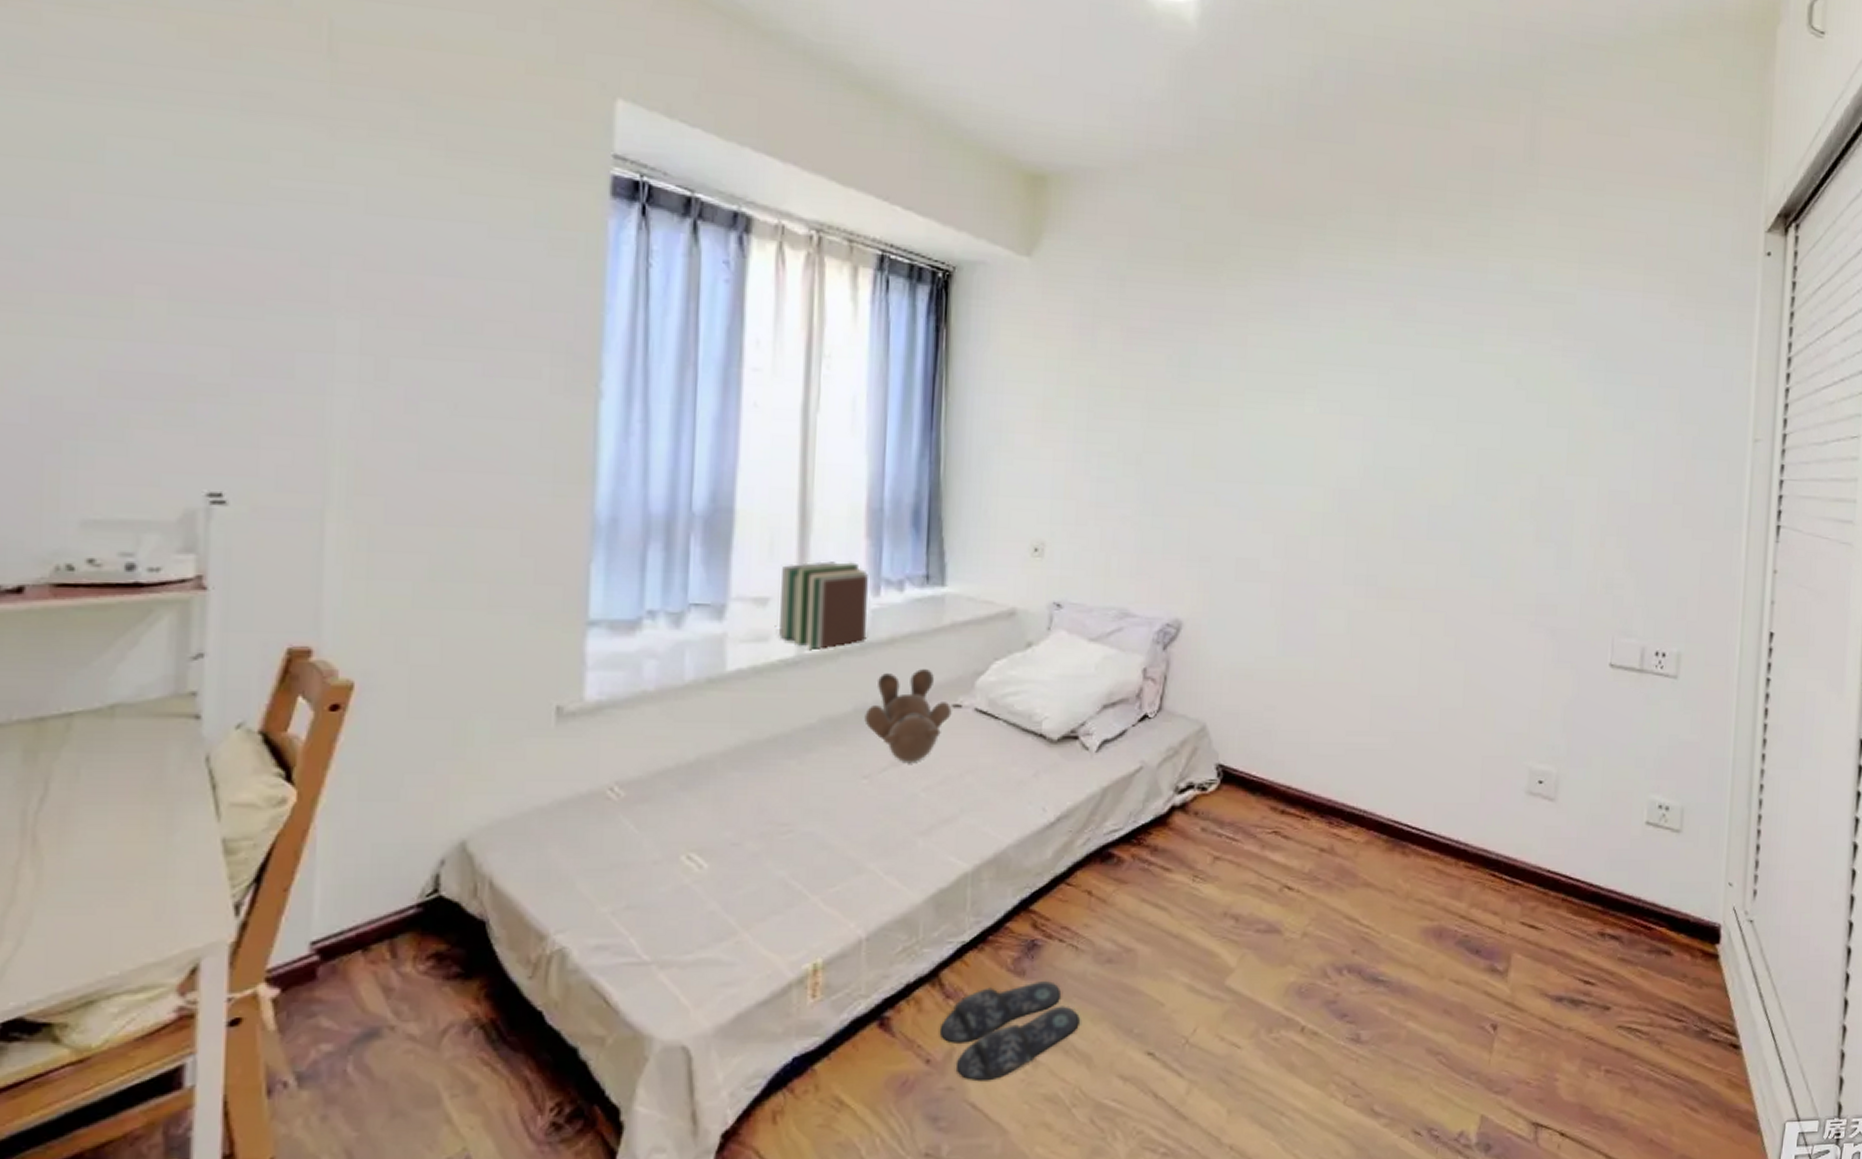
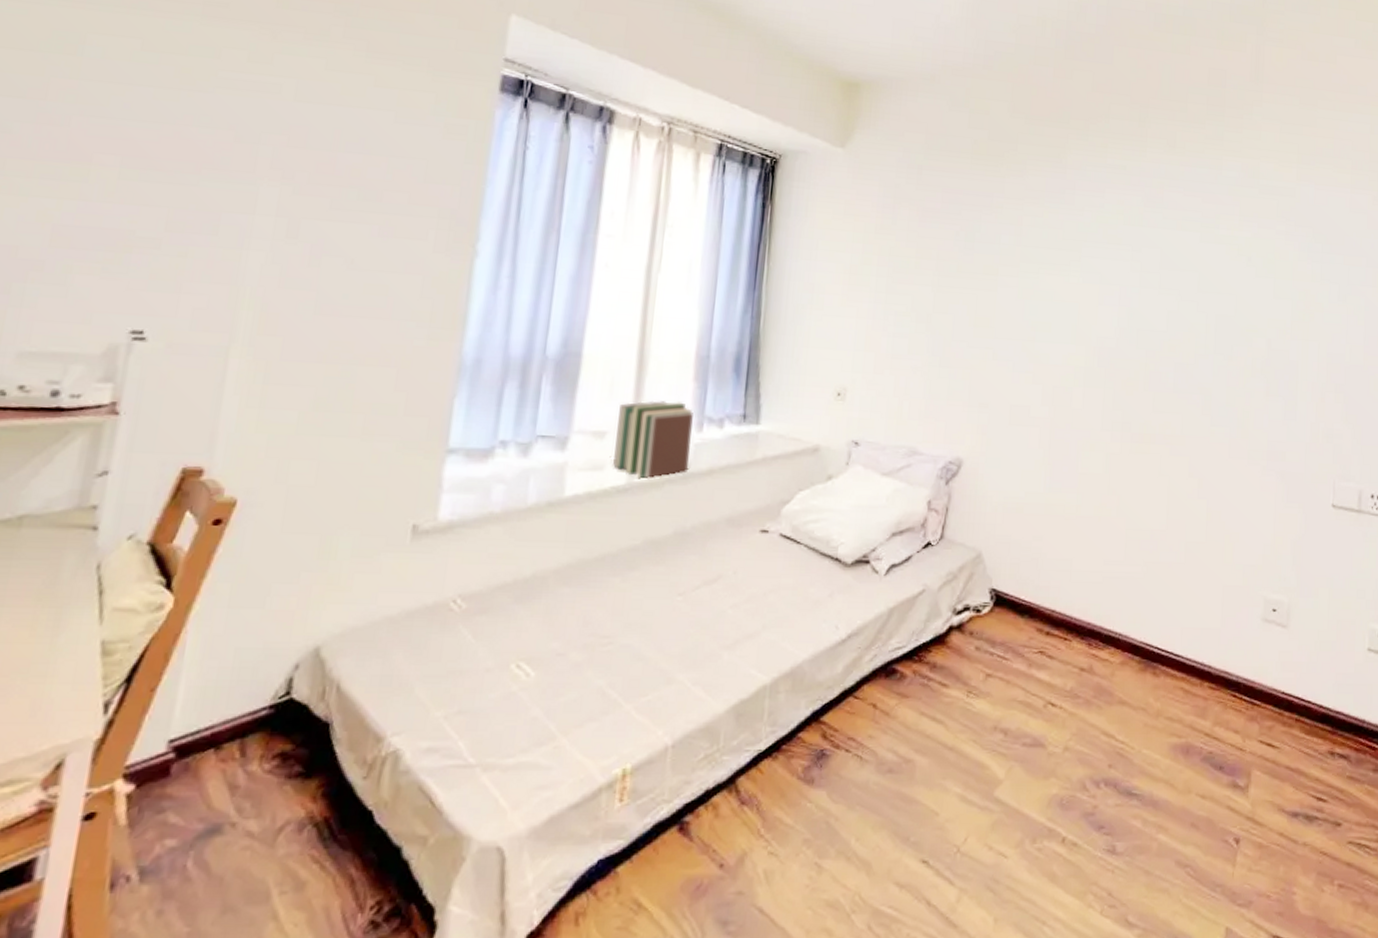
teddy bear: present [864,669,952,762] -> none [682,498,760,582]
slippers: present [941,981,1080,1080] -> none [734,790,862,885]

